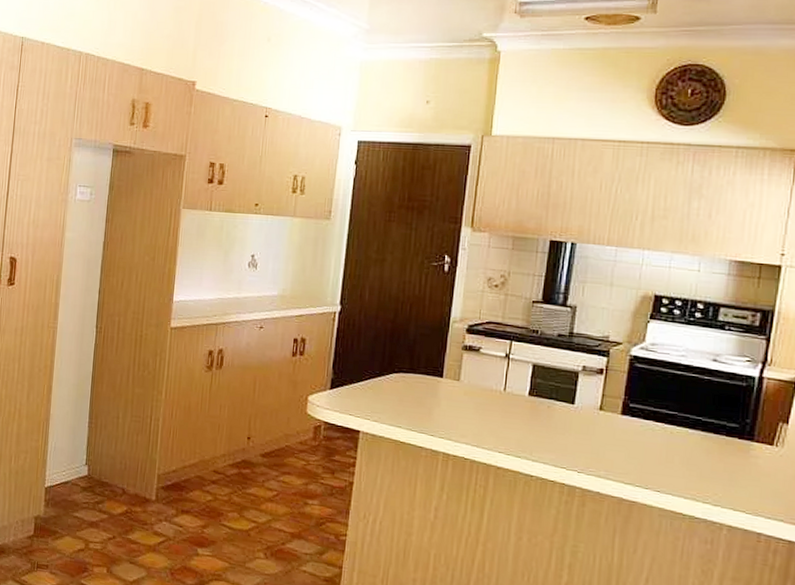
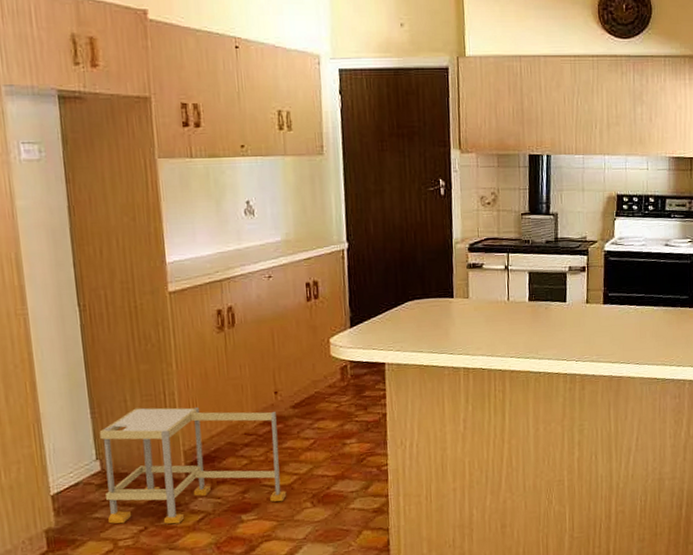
step stool: none [85,426,246,546] -> present [99,407,287,524]

